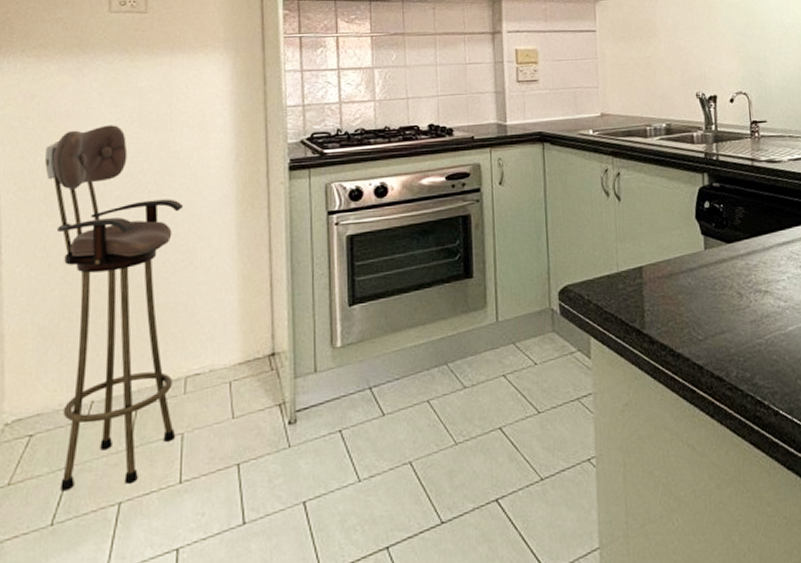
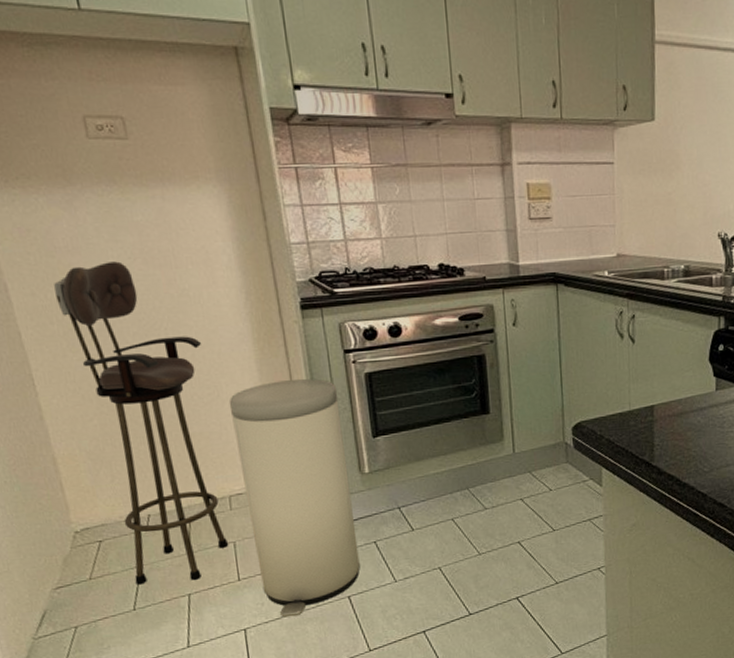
pedal bin: none [201,242,321,532] -> present [229,379,360,618]

